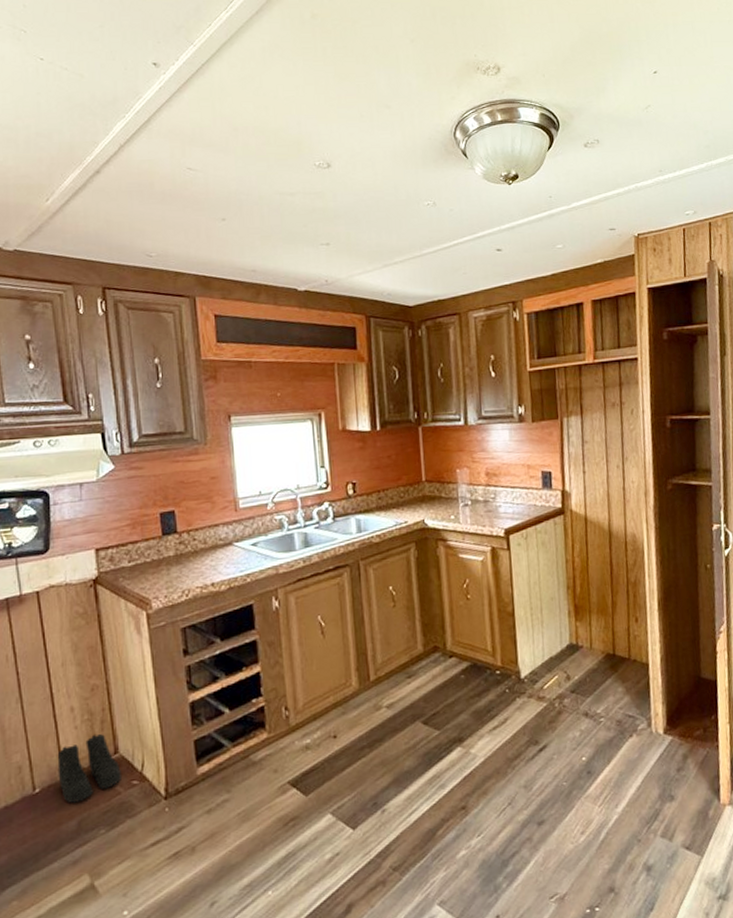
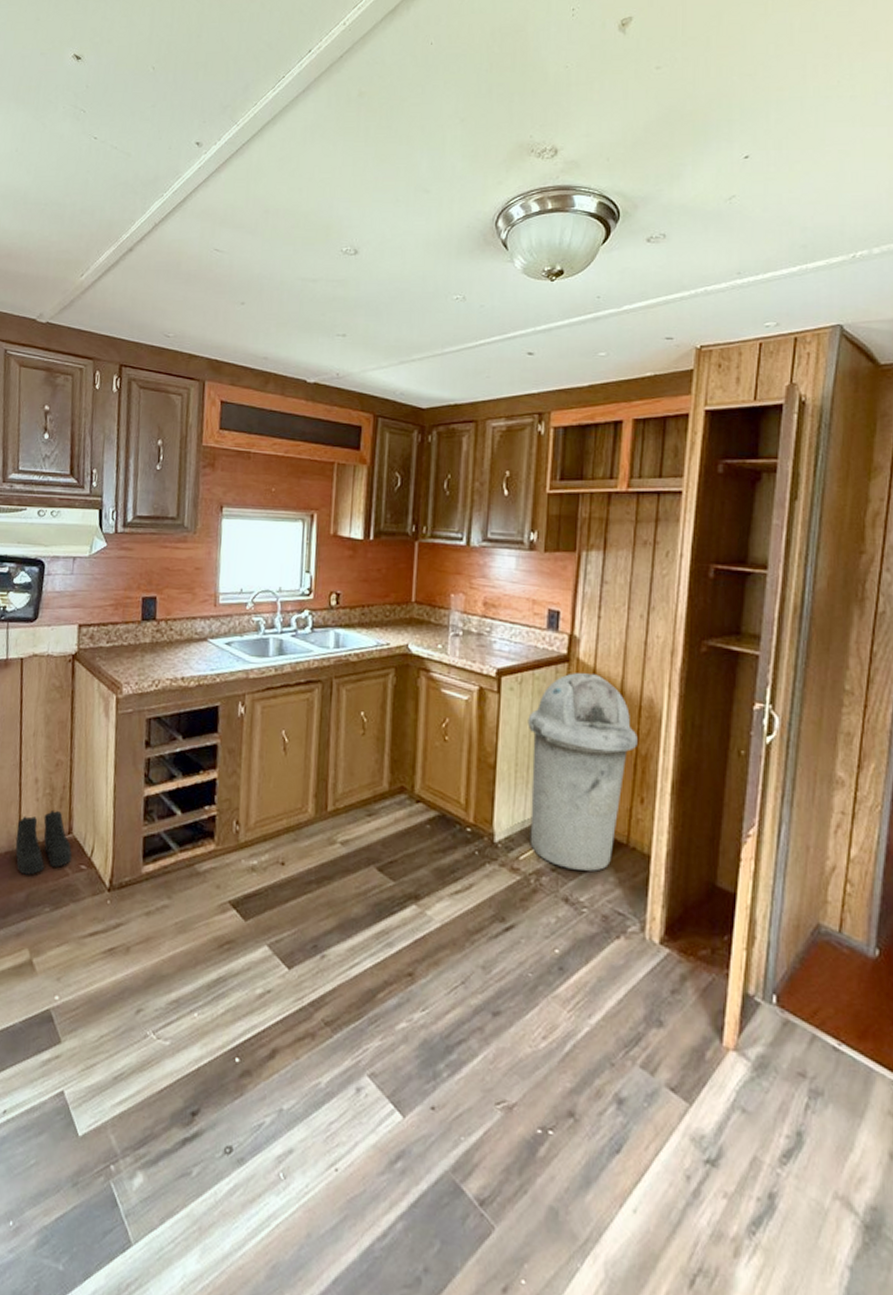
trash can: none [536,521,627,688] -> present [527,673,638,871]

